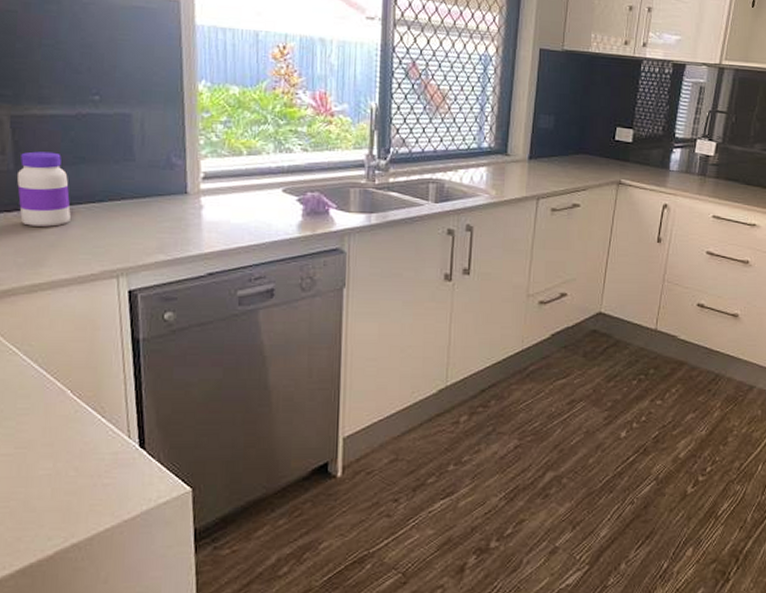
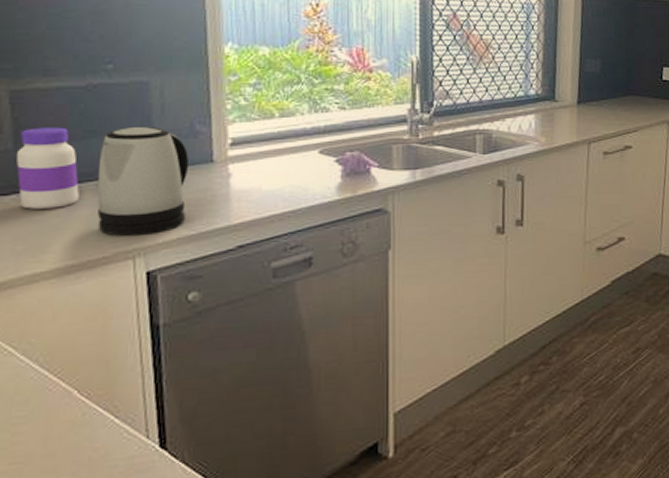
kettle: none [86,155,165,256] -> present [97,126,188,236]

